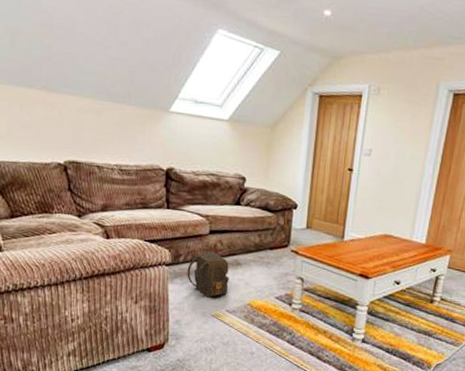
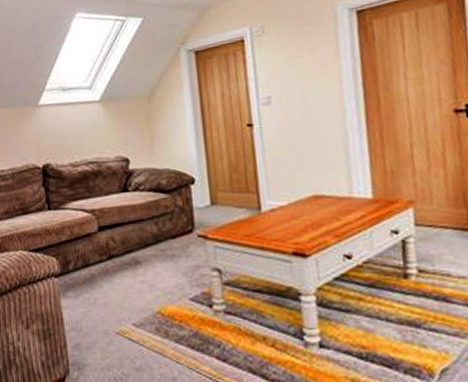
backpack: present [187,251,229,298] -> none [79,251,131,310]

